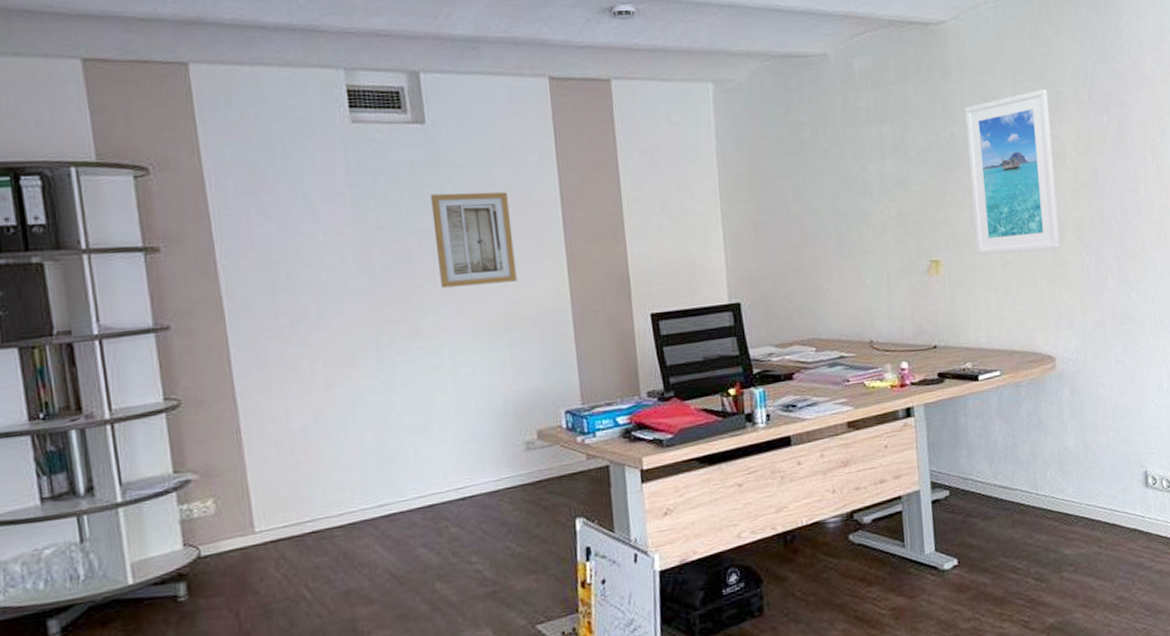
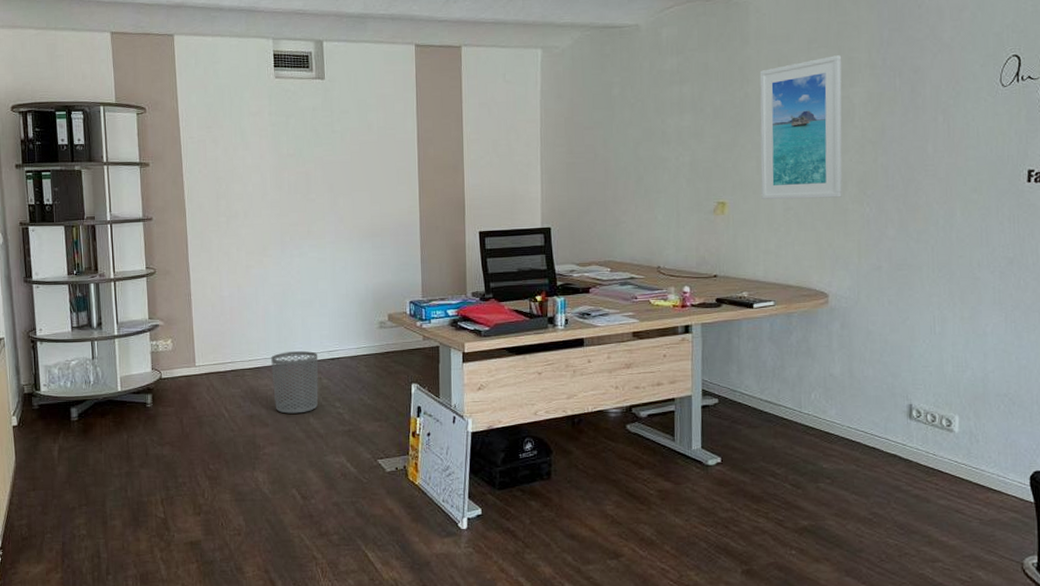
waste bin: none [372,491,446,582] -> present [271,351,318,414]
wall art: present [430,192,517,288] -> none [325,132,382,202]

